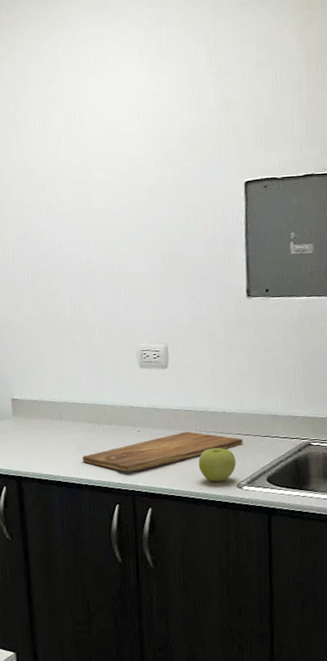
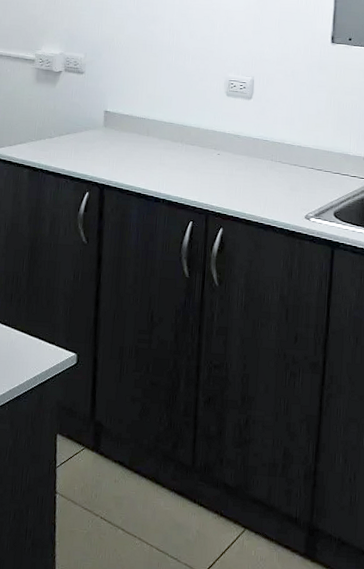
cutting board: present [83,431,243,472] -> none [163,160,315,192]
apple: present [198,447,236,482] -> none [271,178,307,211]

